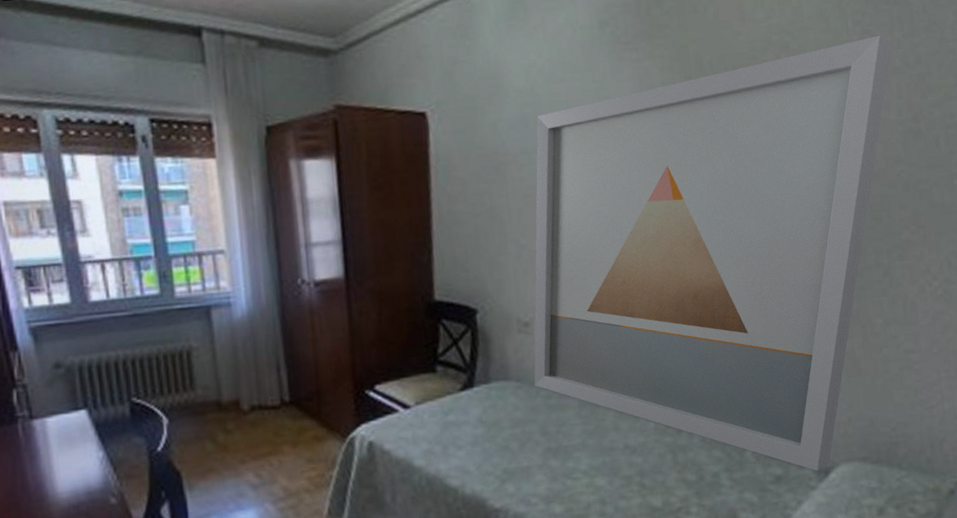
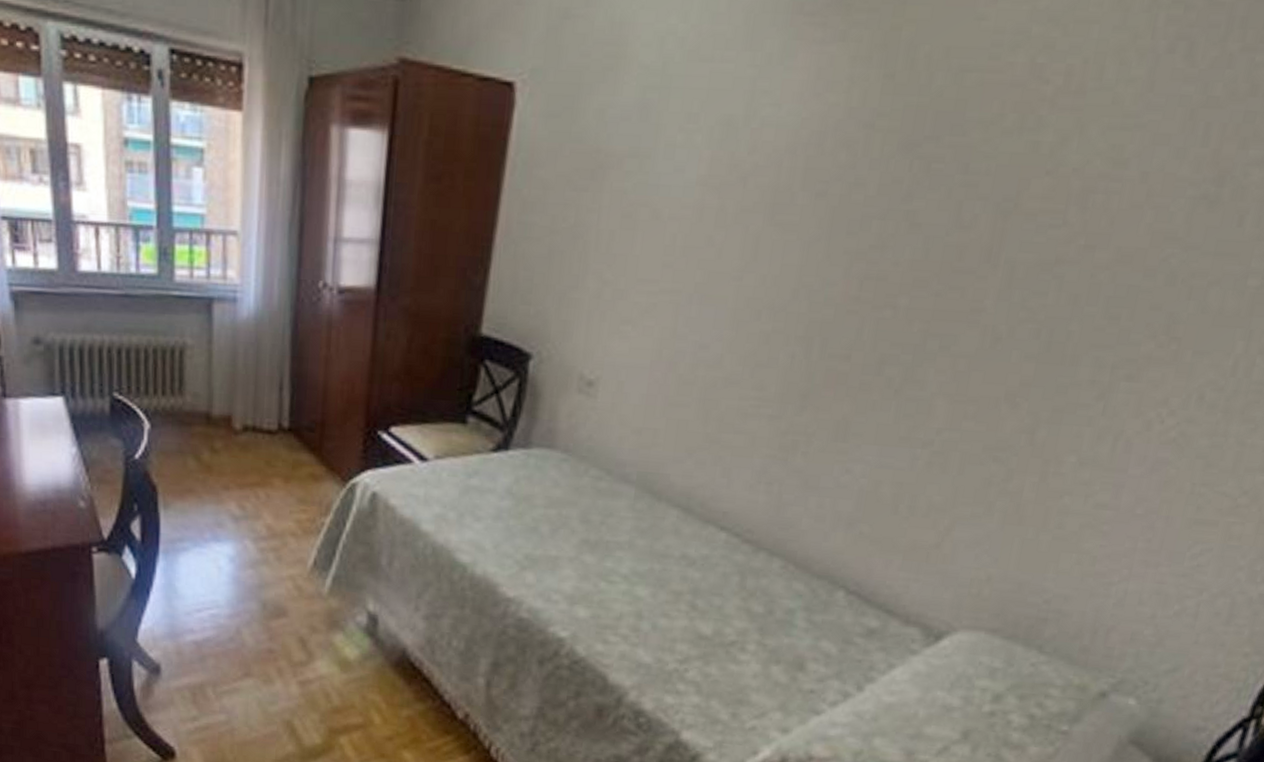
wall art: present [534,35,892,472] -> none [585,43,1220,634]

